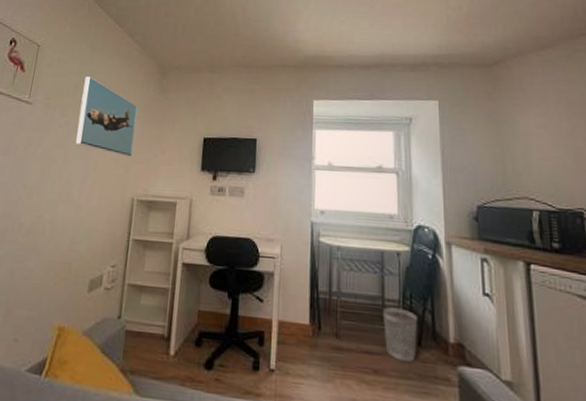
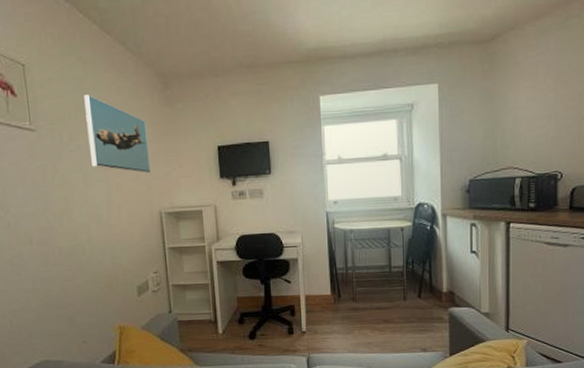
wastebasket: present [383,307,419,362] -> none [390,272,419,311]

